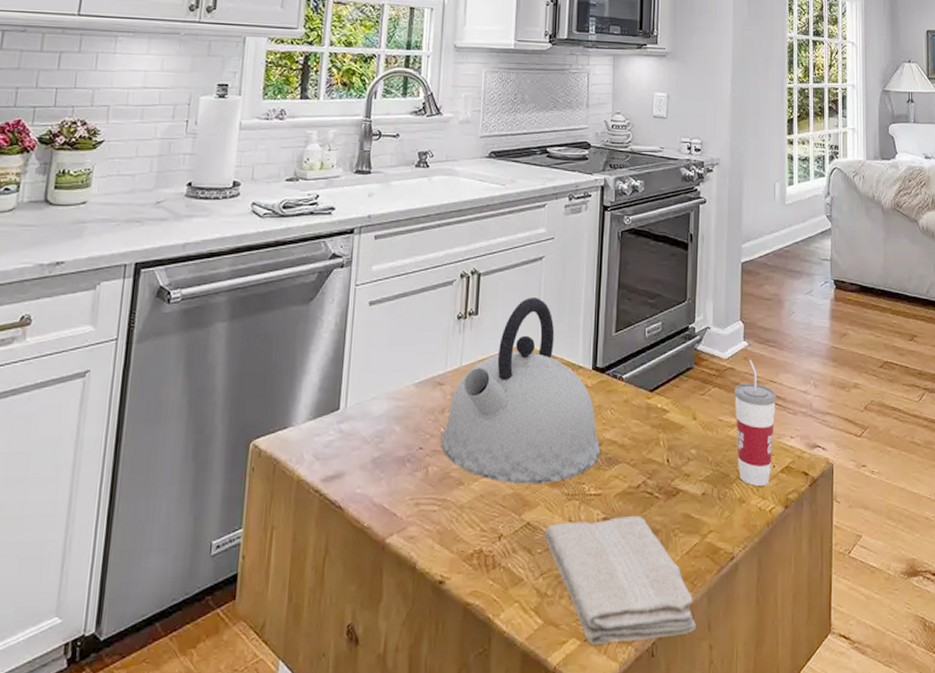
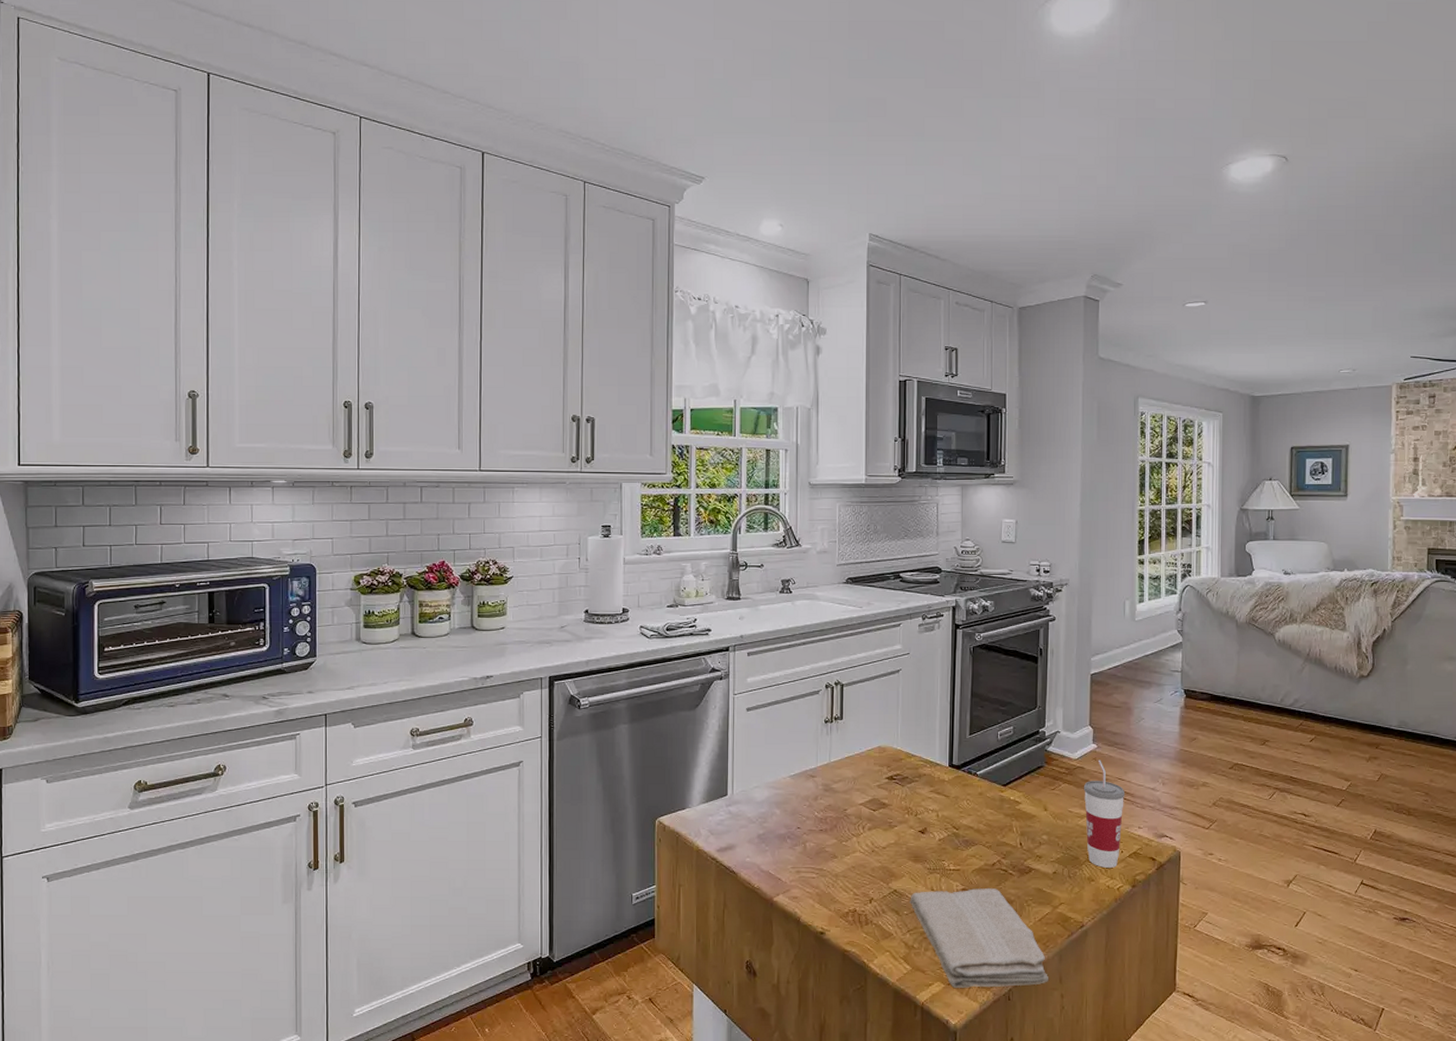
kettle: present [441,298,601,484] -> none [816,705,958,859]

